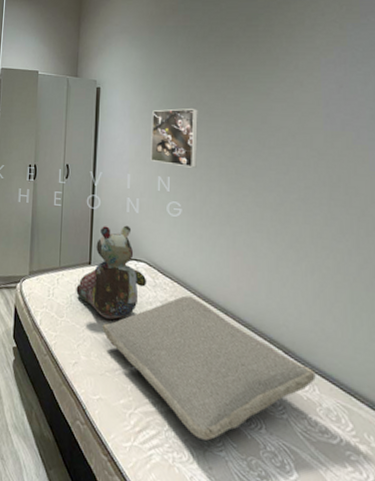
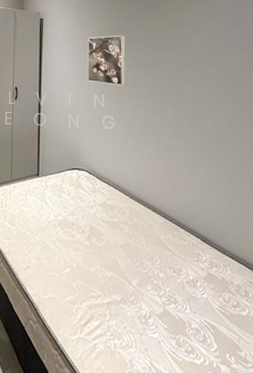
stuffed bear: present [76,225,147,320] -> none [26,139,88,224]
pillow: present [102,295,316,441] -> none [50,198,228,325]

